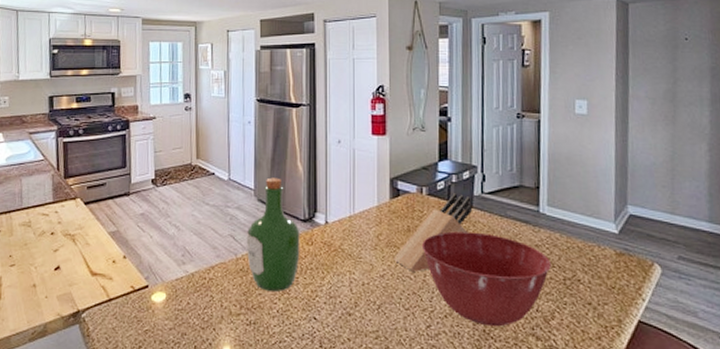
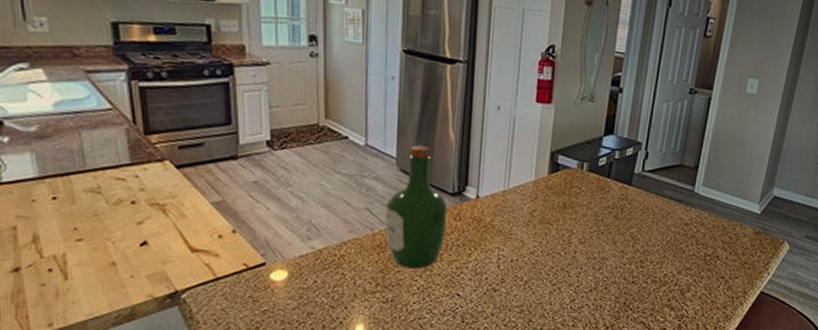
knife block: present [394,193,473,272] -> none [545,170,632,249]
mixing bowl: present [421,231,551,327] -> none [575,209,696,300]

